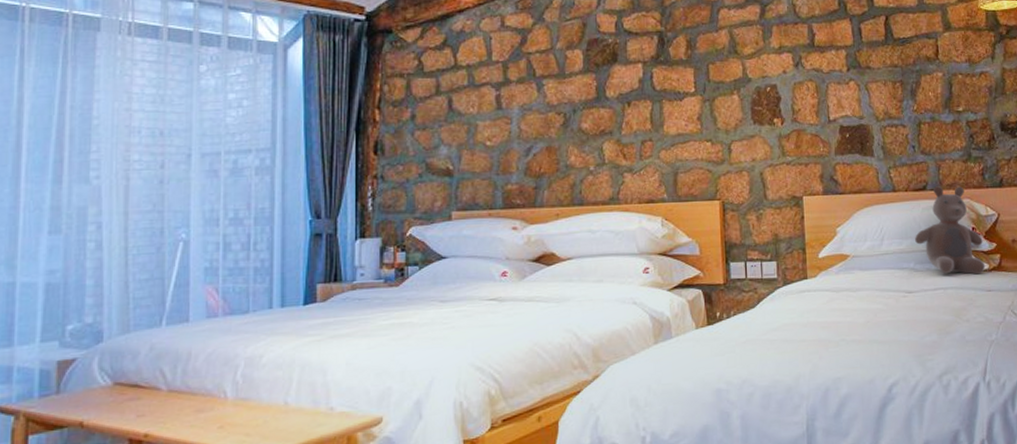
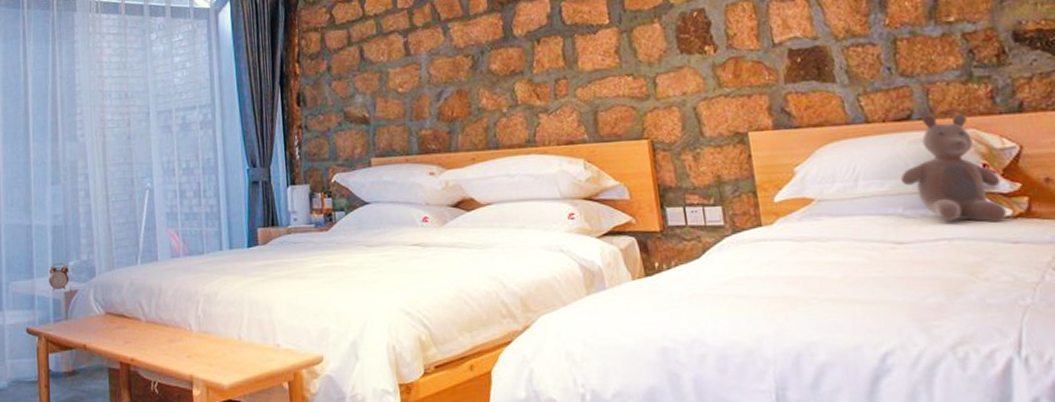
alarm clock: none [35,326,66,362] -> present [48,262,69,292]

